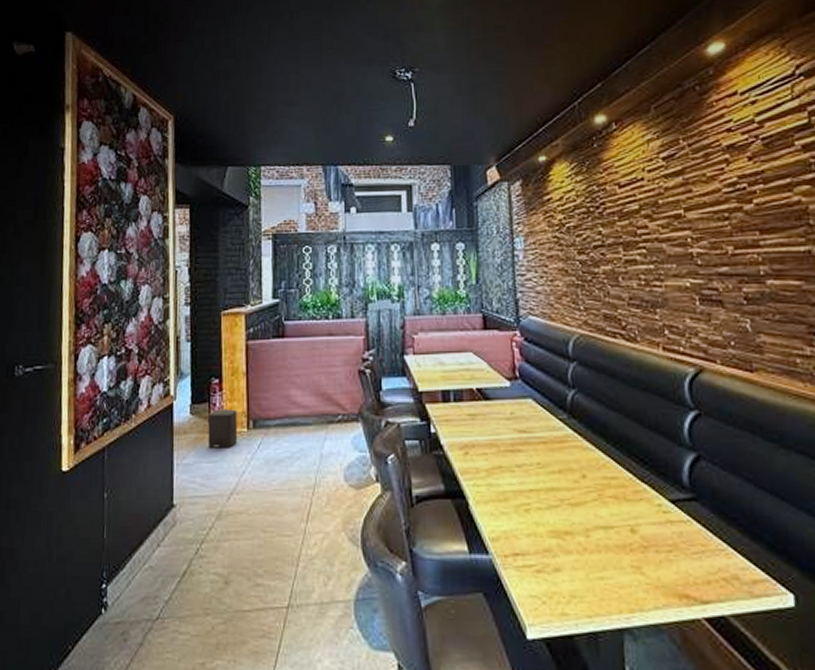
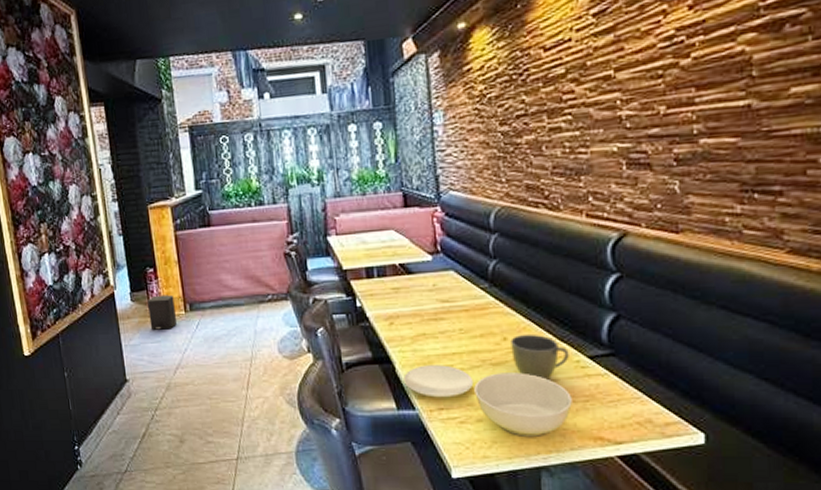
plate: none [477,502,552,541] -> present [404,365,474,398]
bowl: none [552,515,655,591] -> present [474,372,572,437]
cup: none [590,471,651,525] -> present [510,333,569,380]

